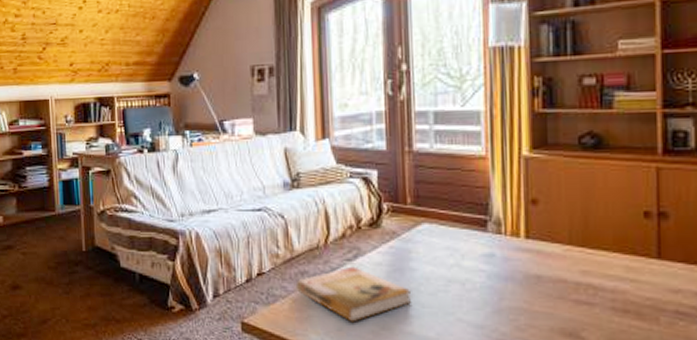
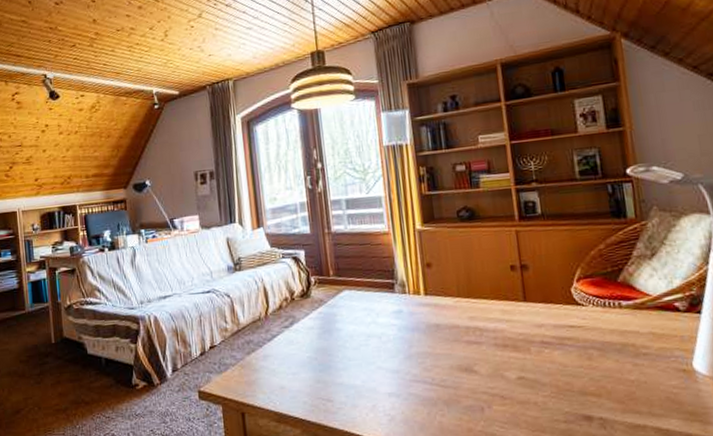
book: present [295,266,412,322] -> none [243,332,340,380]

